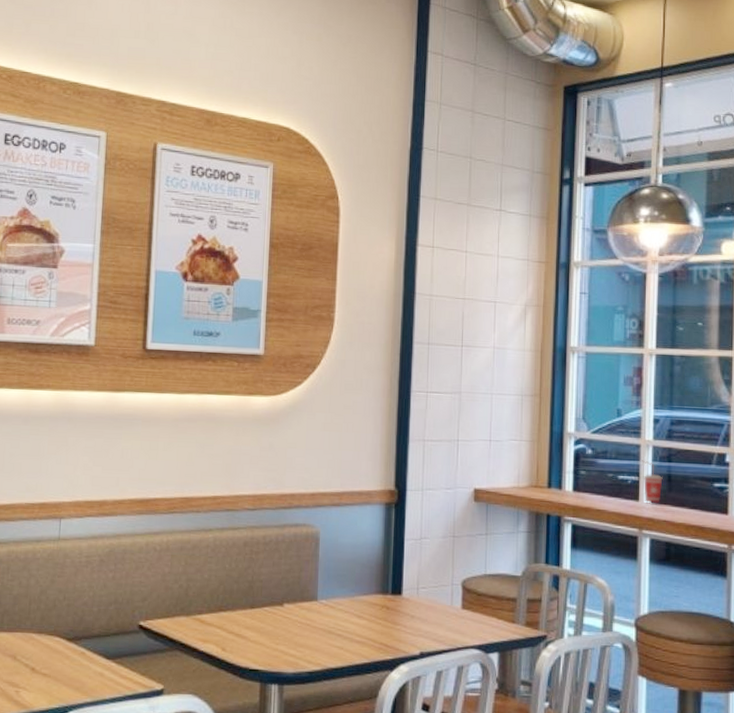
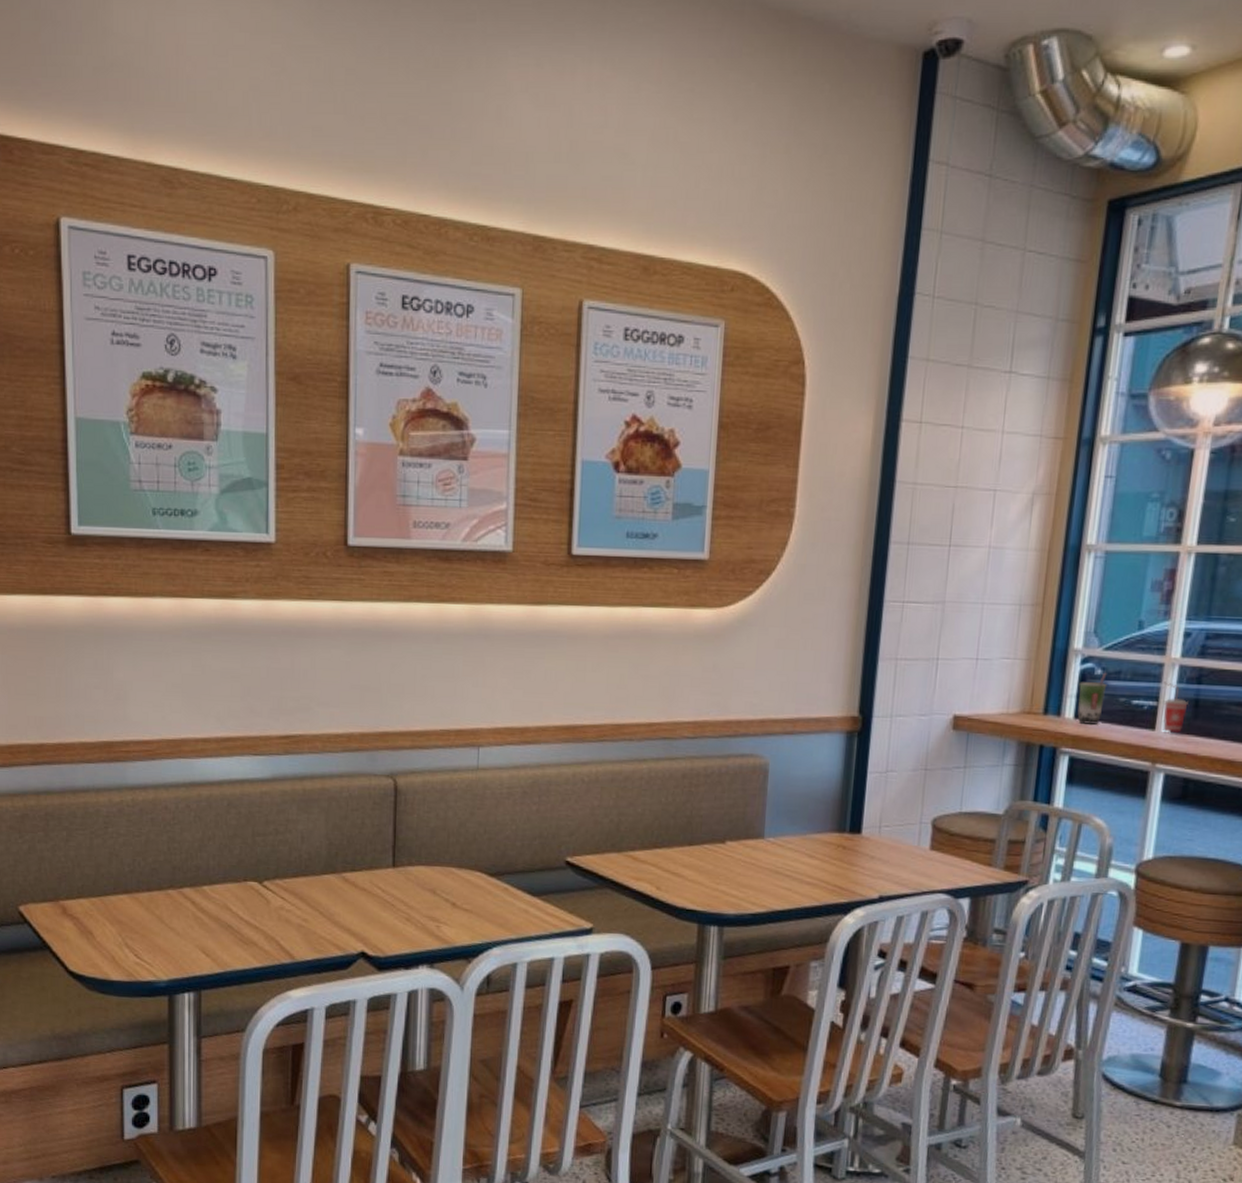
beverage cup: none [574,452,597,496] -> present [1077,672,1107,725]

